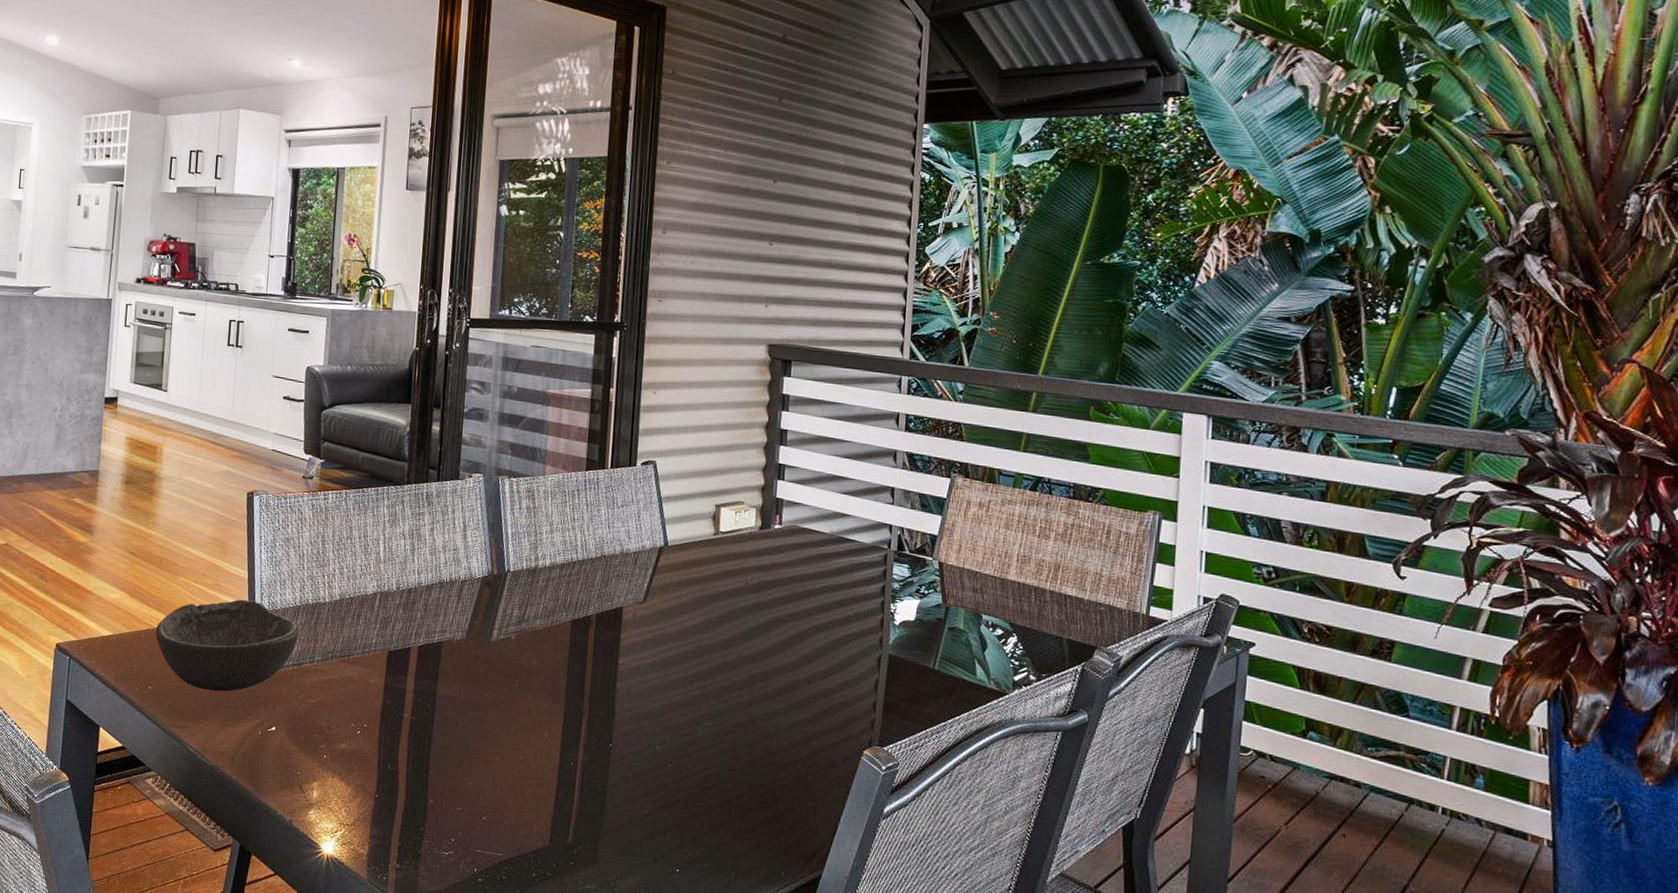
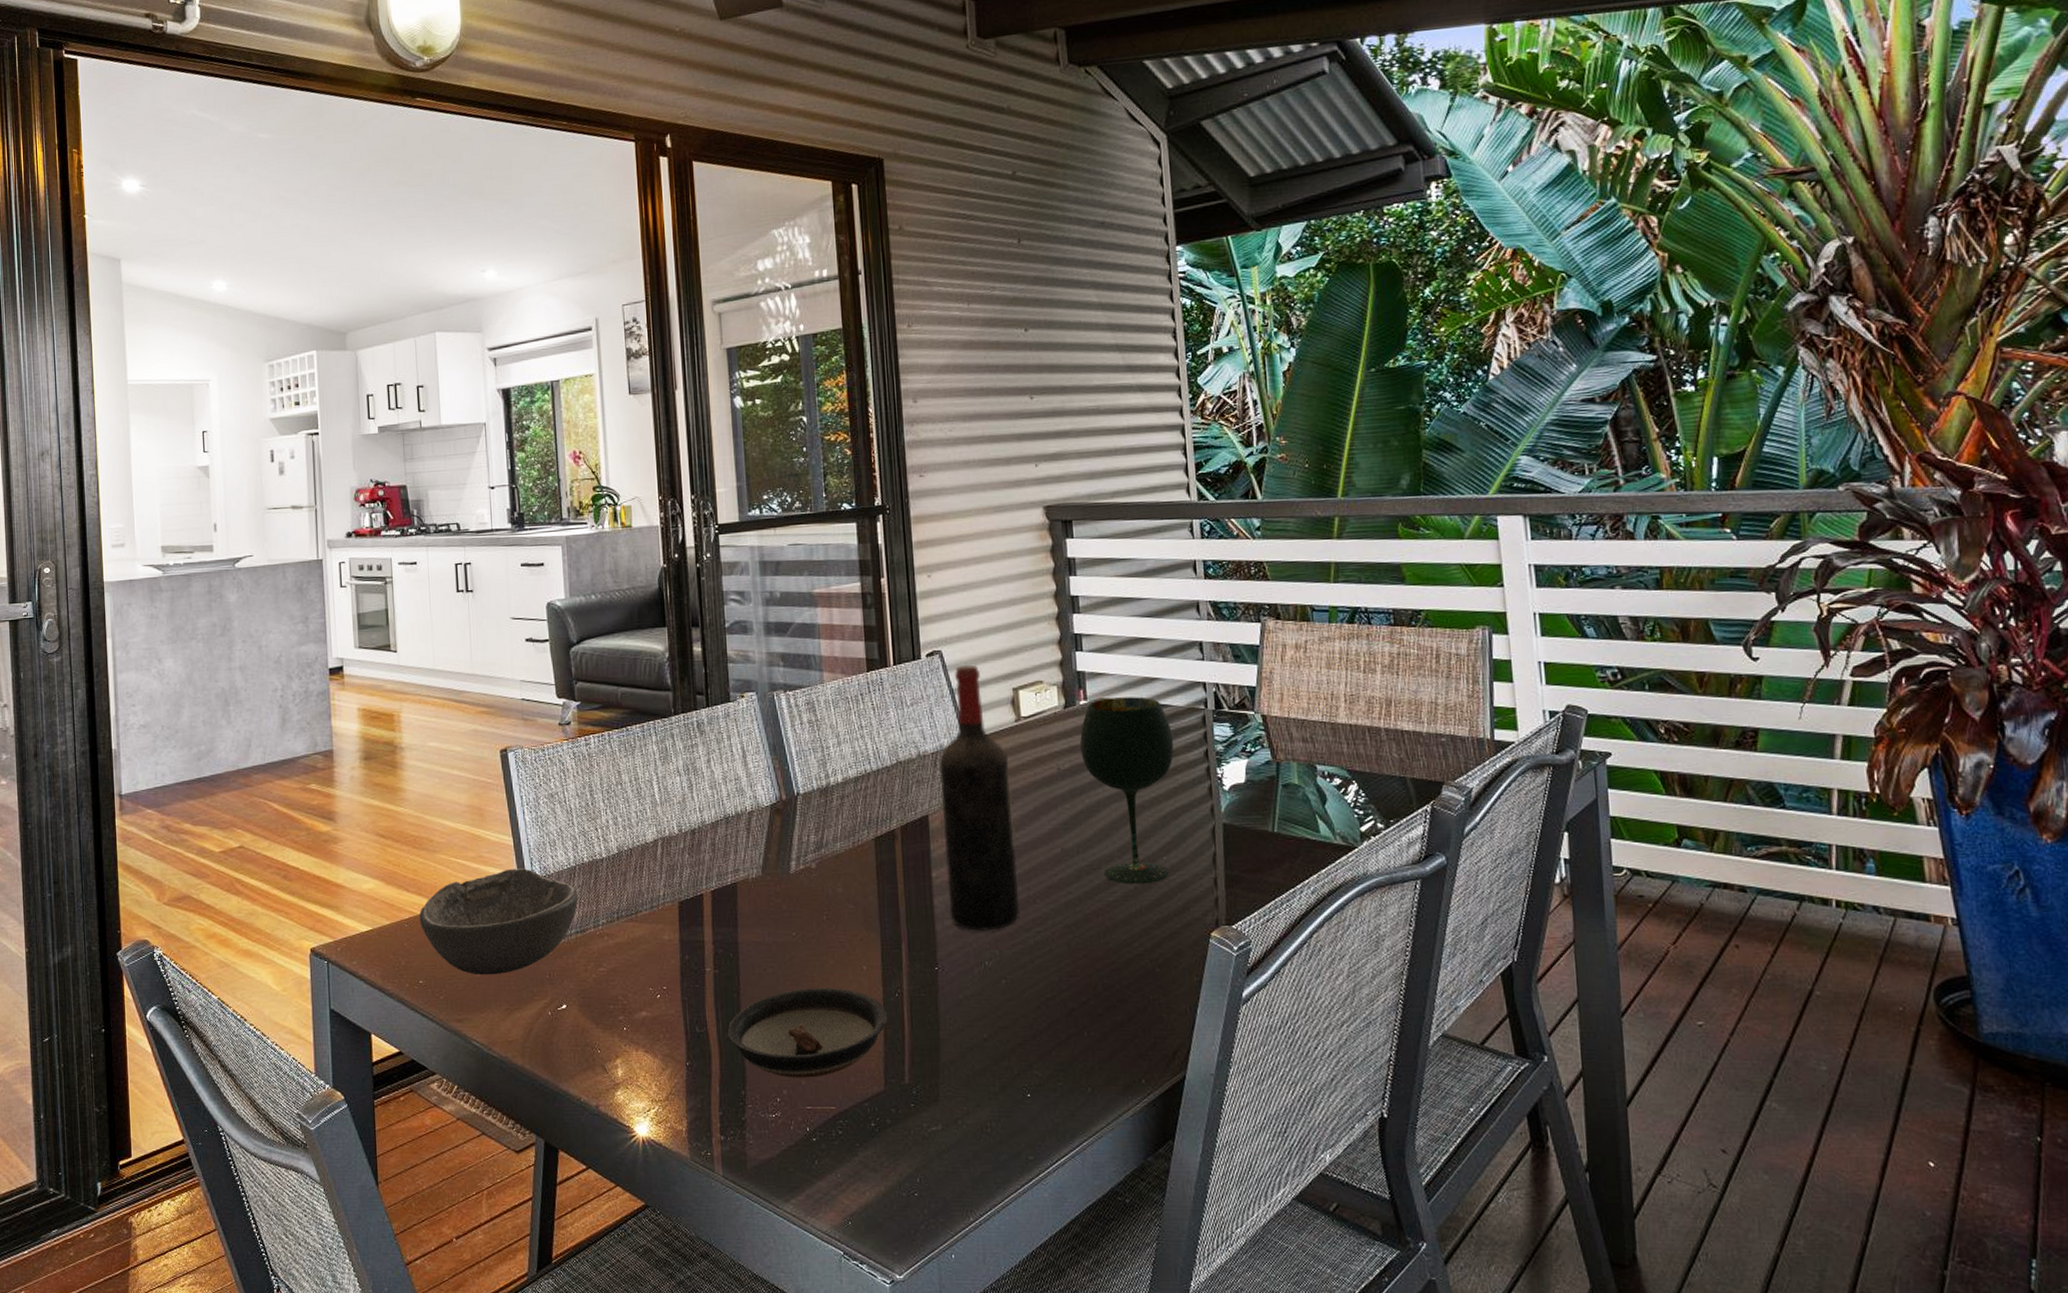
saucer: none [415,744,561,826] -> present [727,988,888,1078]
wine bottle: none [630,477,702,719] -> present [939,665,1019,931]
wine glass: none [769,526,855,698] -> present [1080,697,1174,885]

